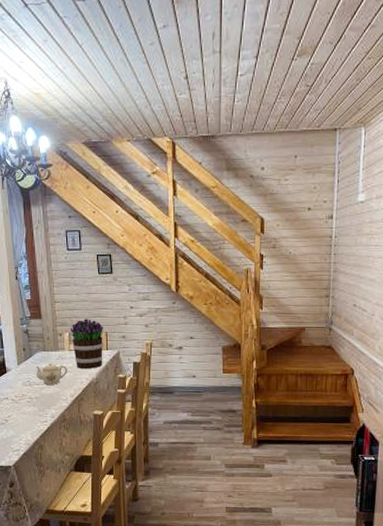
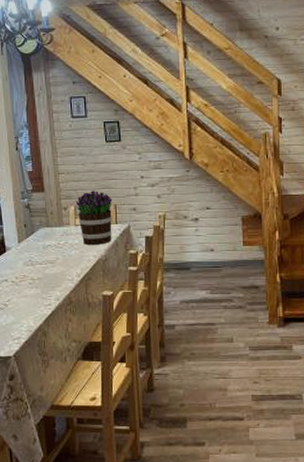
teapot: present [35,363,68,386] -> none [37,240,74,265]

